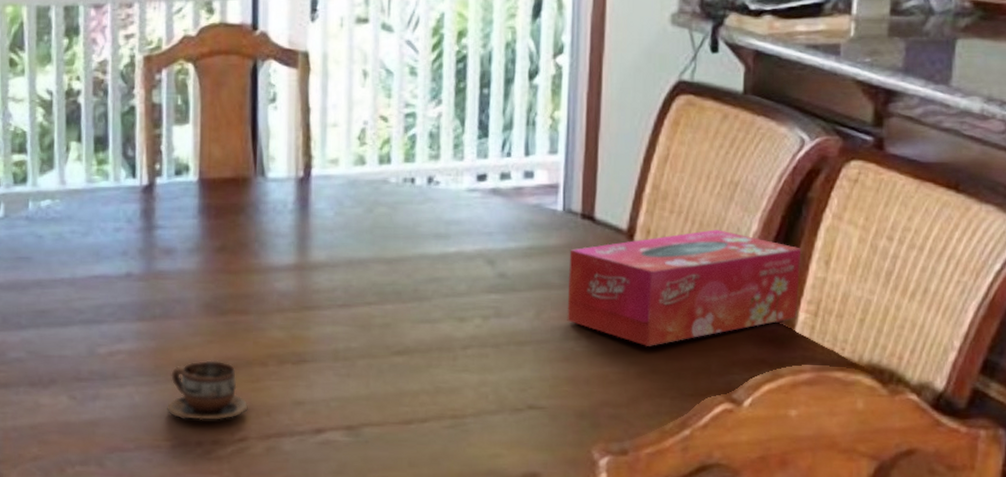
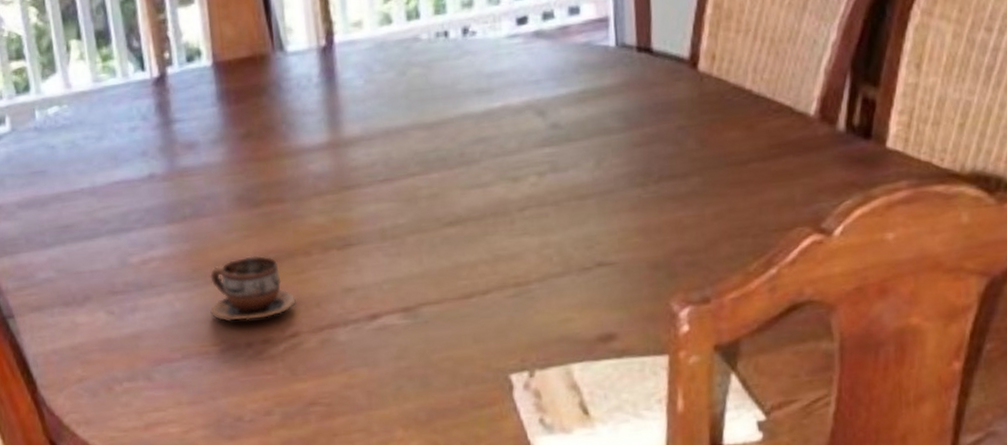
tissue box: present [567,229,802,346] -> none [627,44,888,184]

